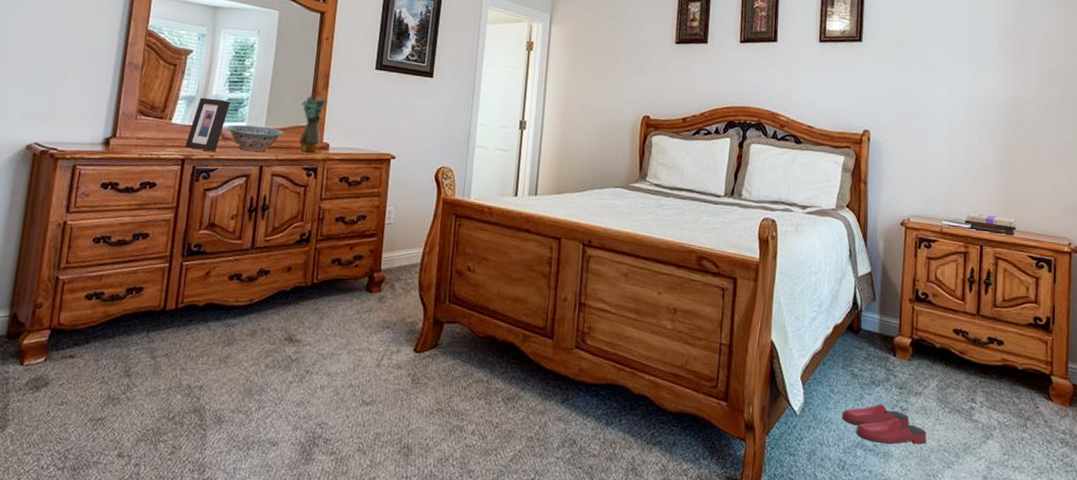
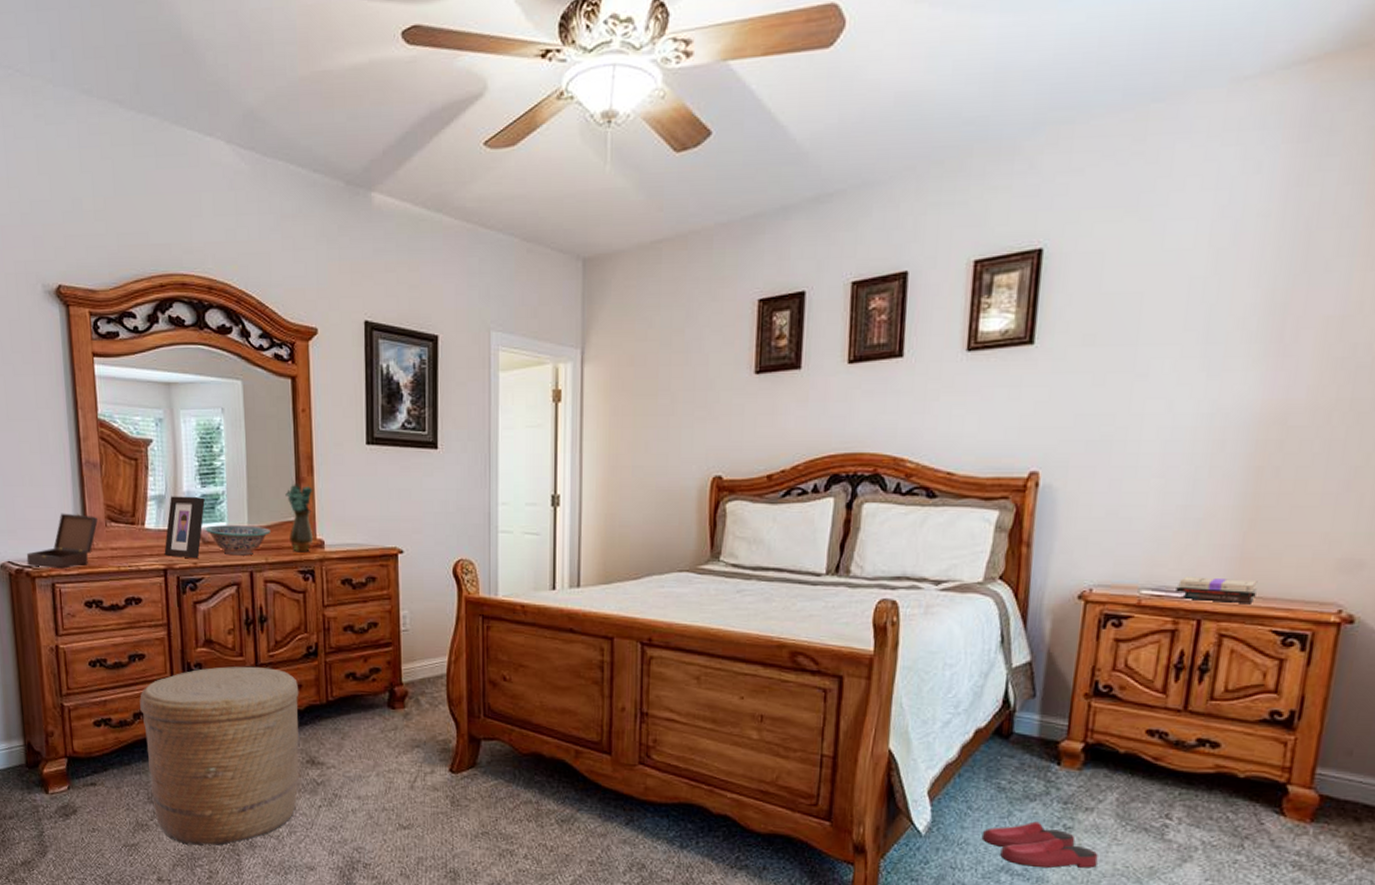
jewelry box: none [53,104,130,153] -> present [26,513,99,569]
woven basket: none [128,248,288,420] -> present [139,666,300,845]

